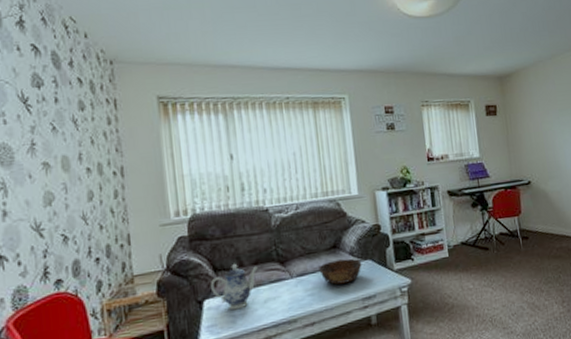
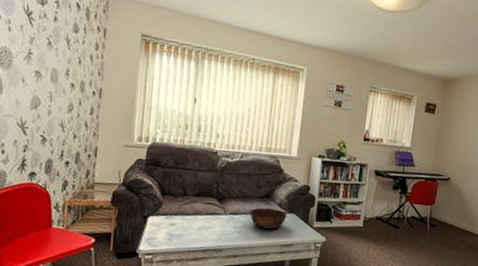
teapot: present [210,263,258,310] -> none [156,191,199,230]

